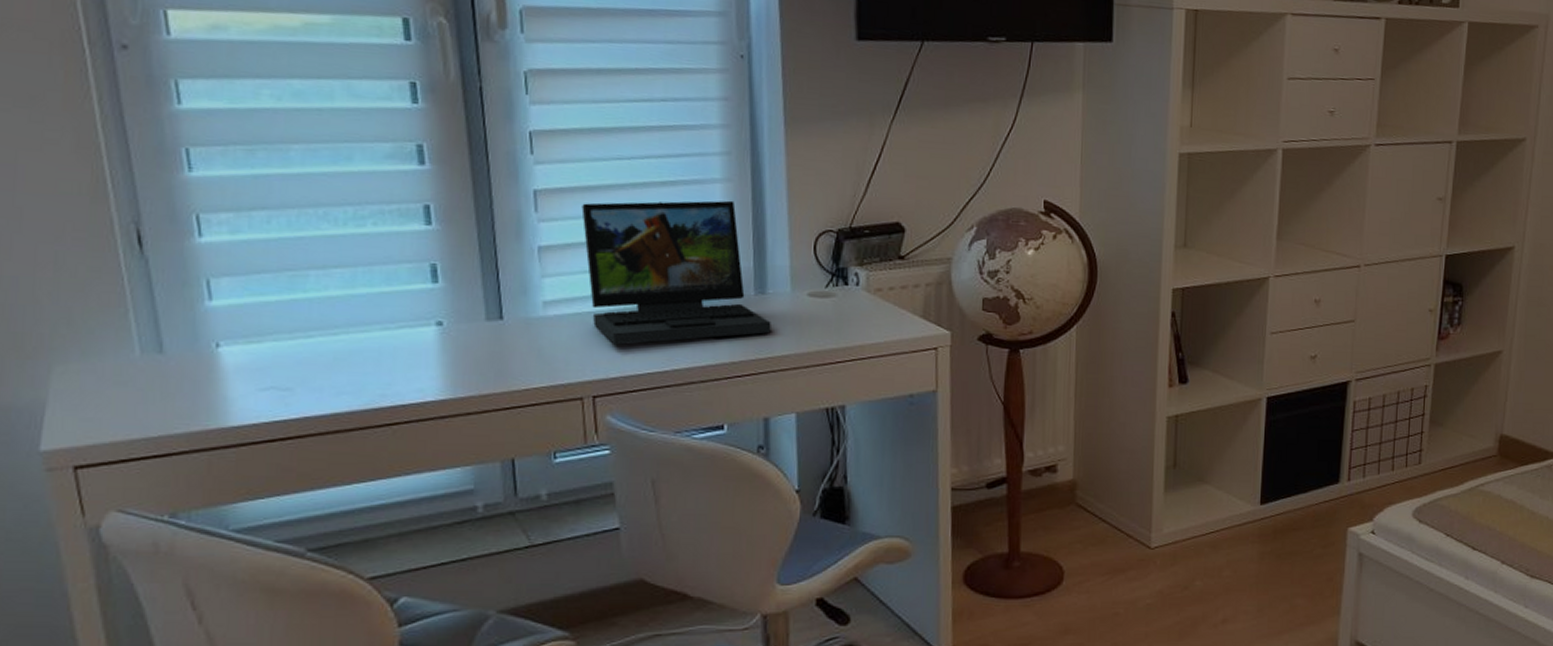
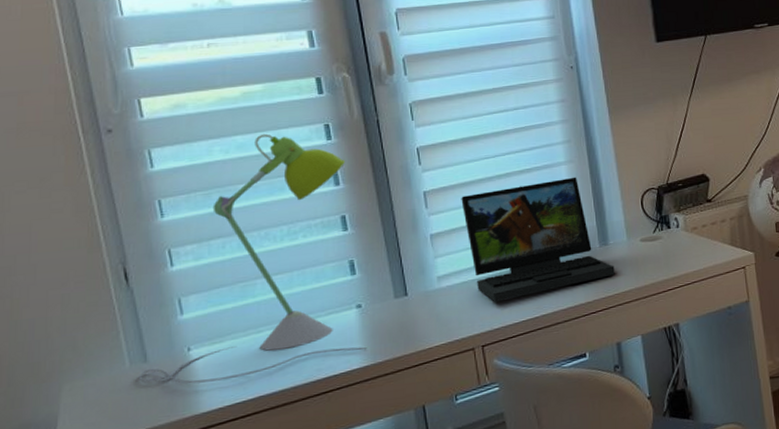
desk lamp: none [151,81,447,390] -> present [139,133,367,384]

